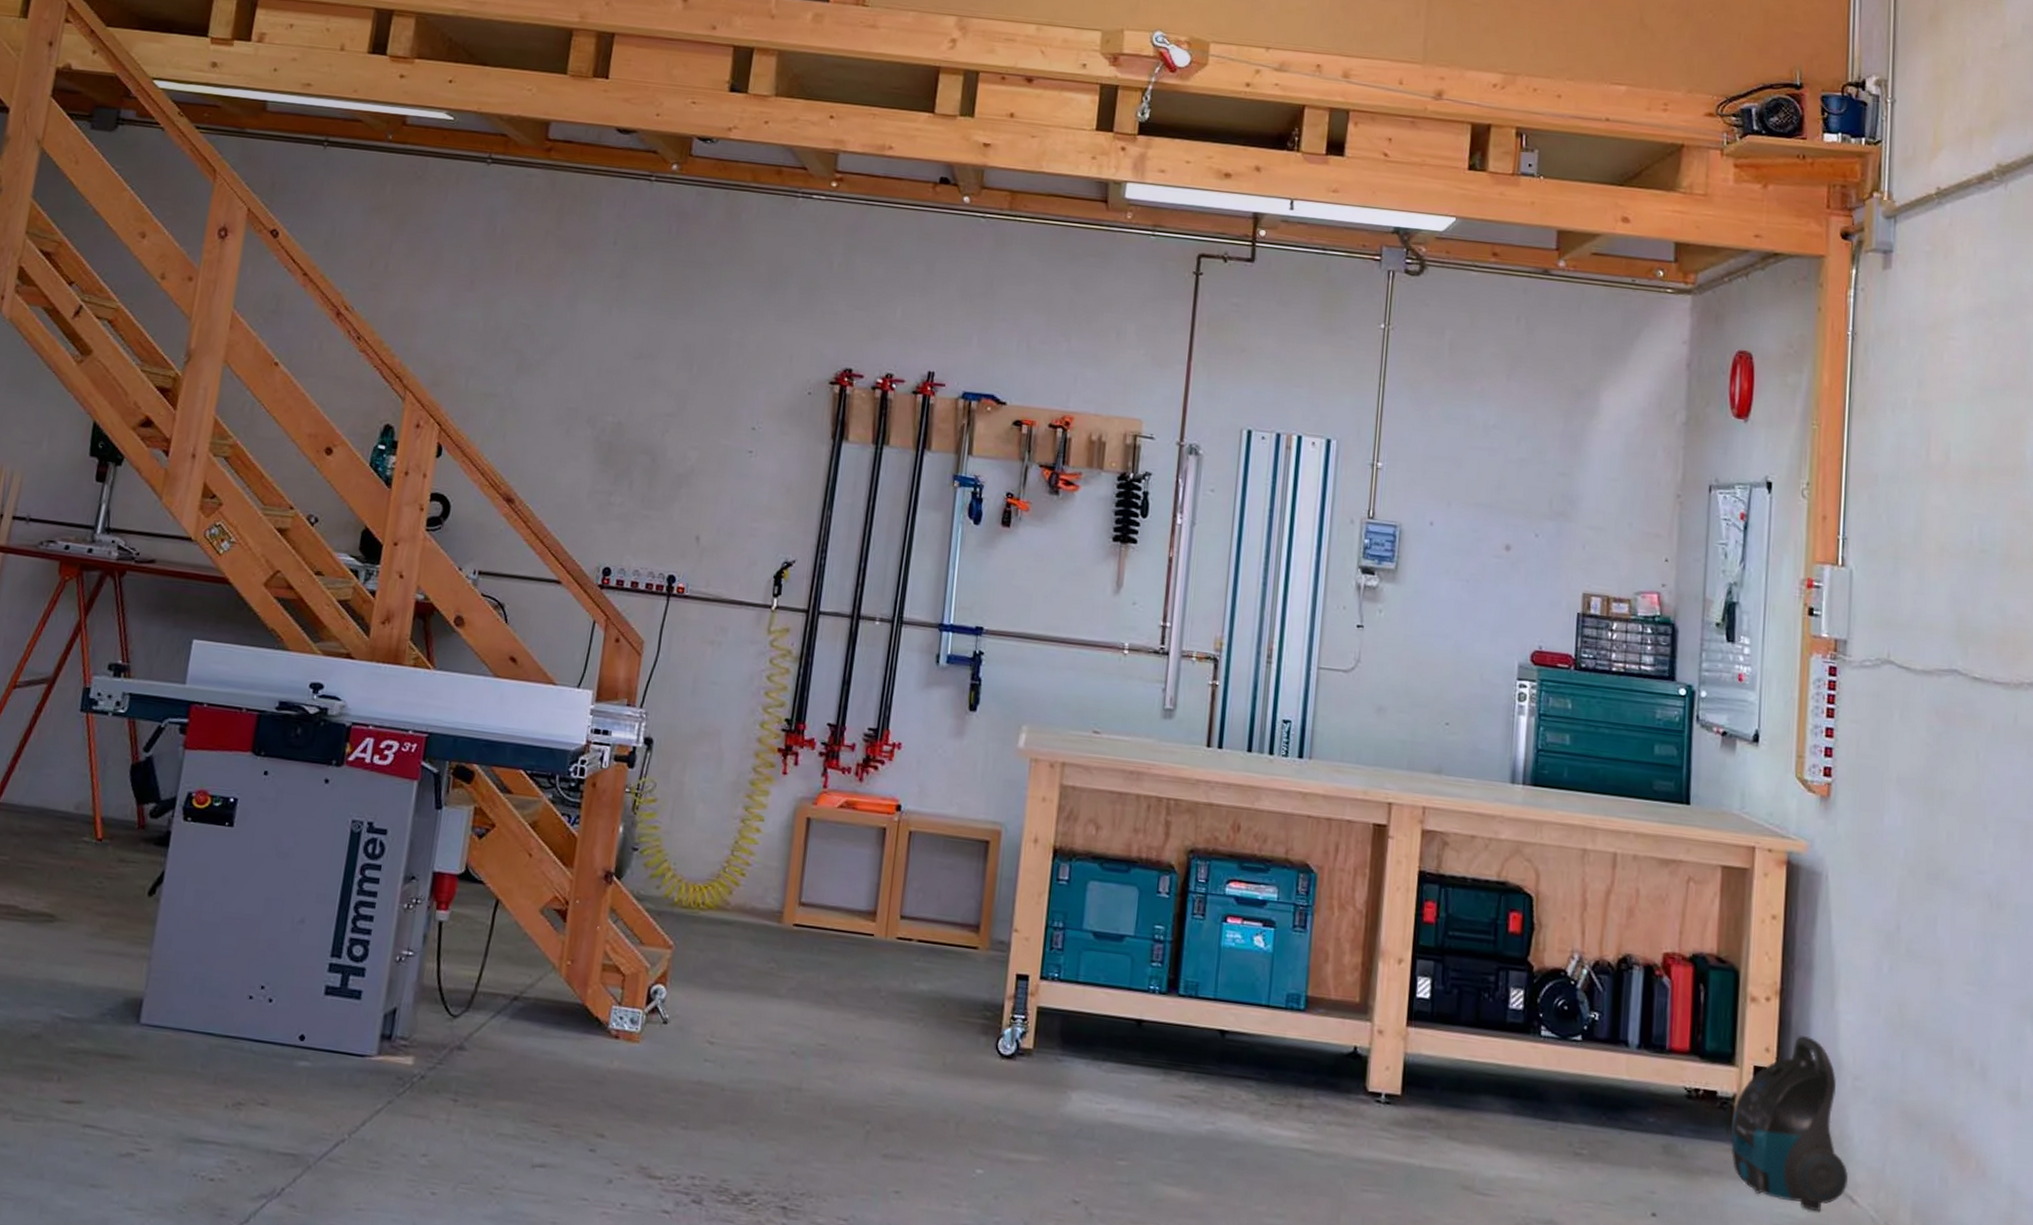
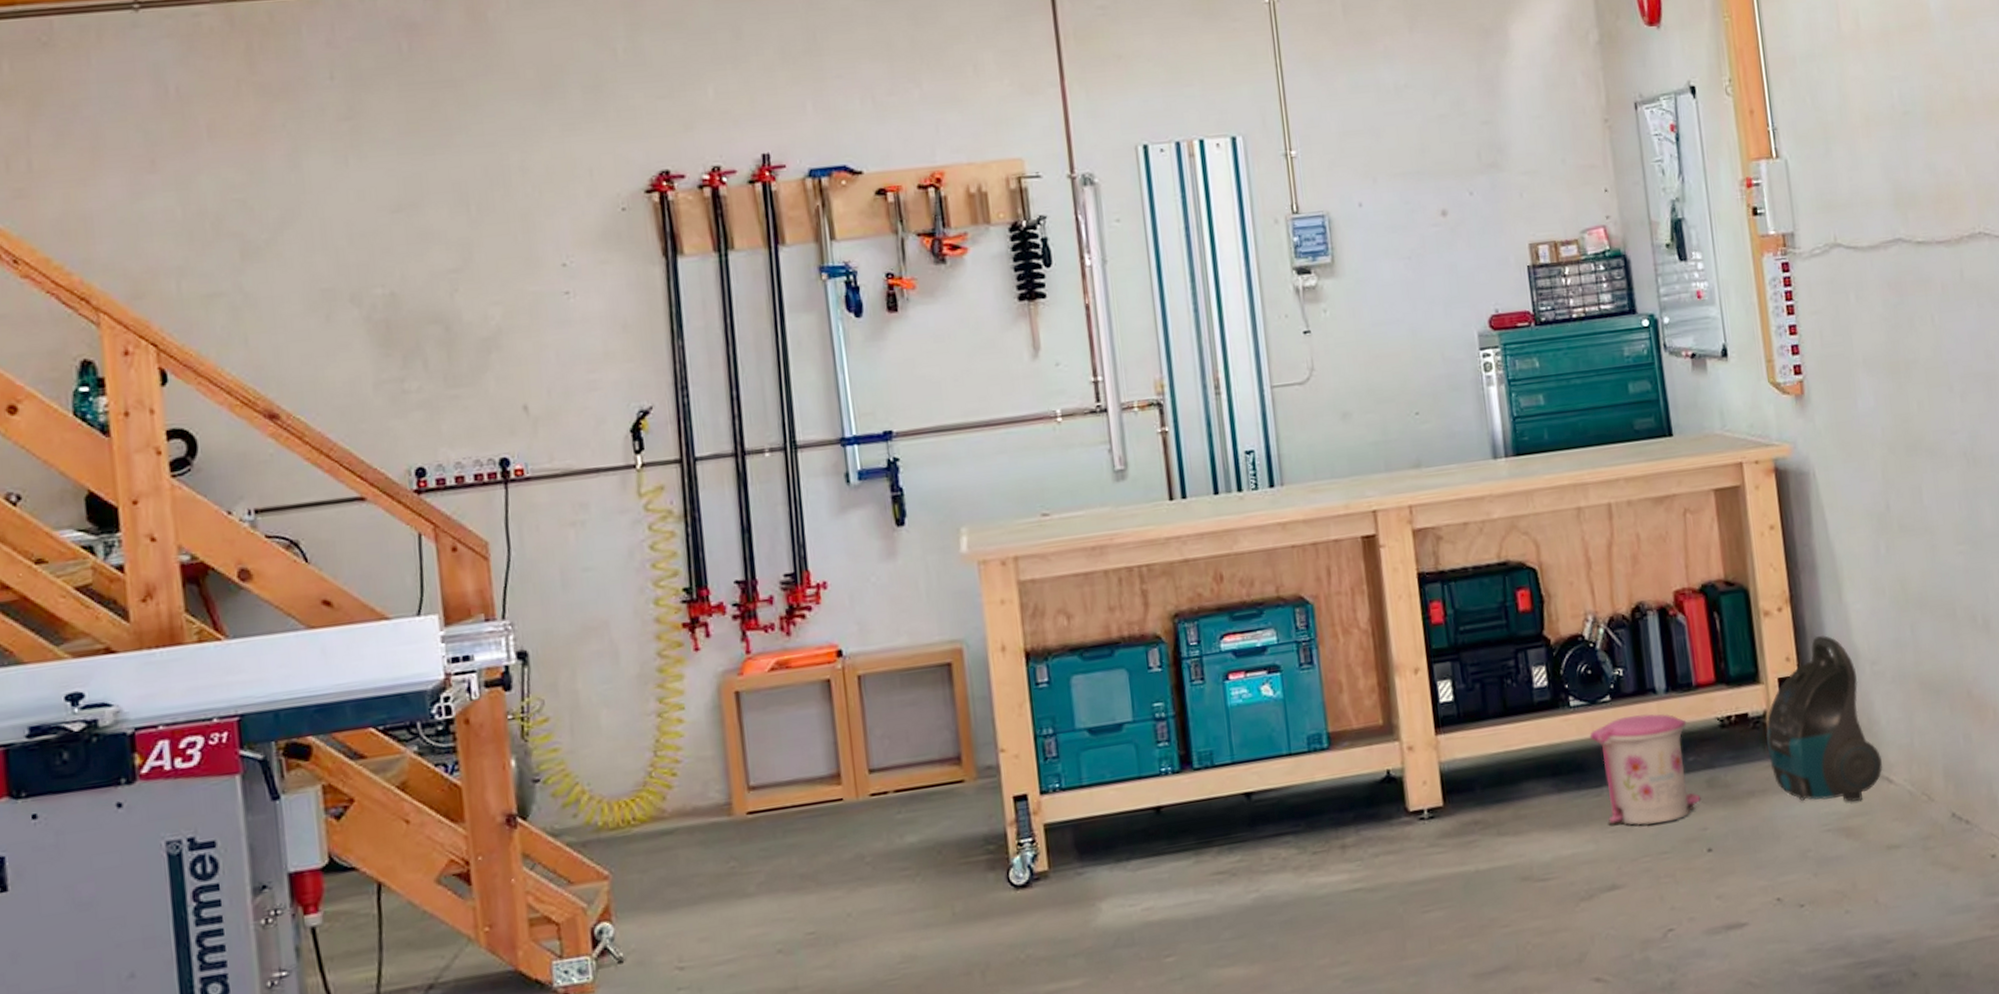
trash can: none [1554,1060,1654,1175] -> present [1589,713,1701,826]

